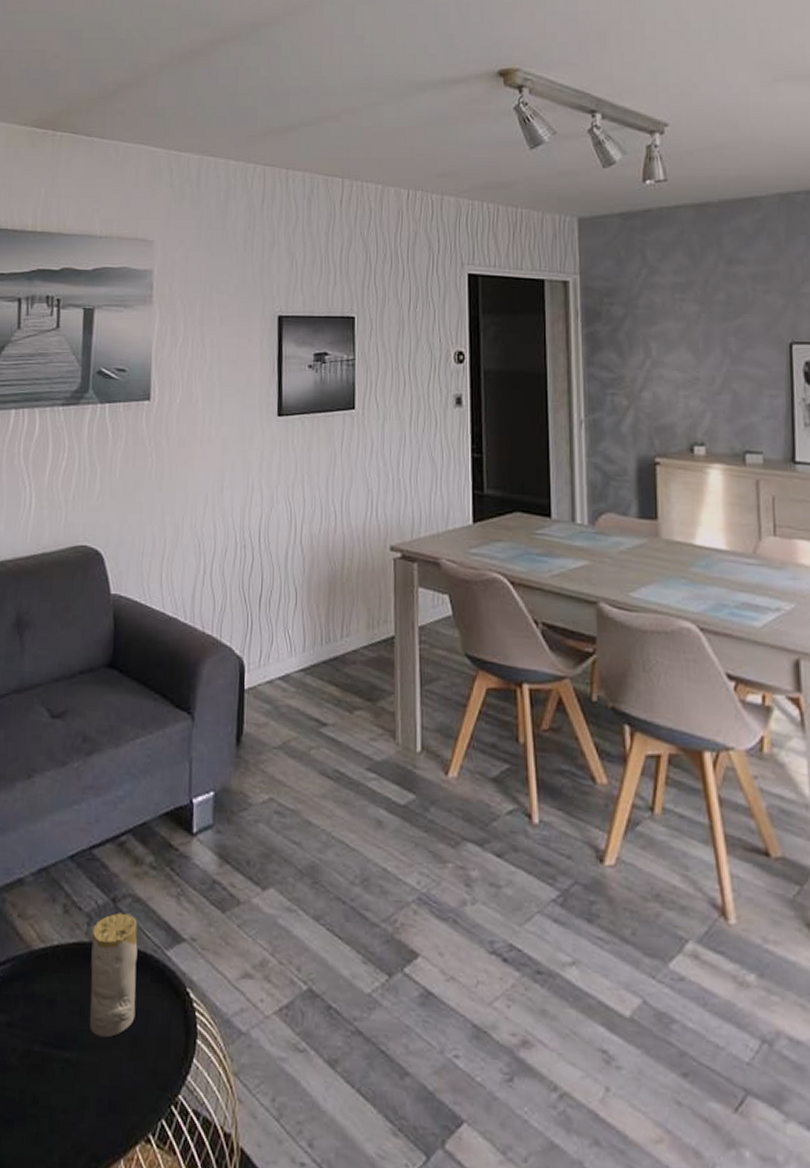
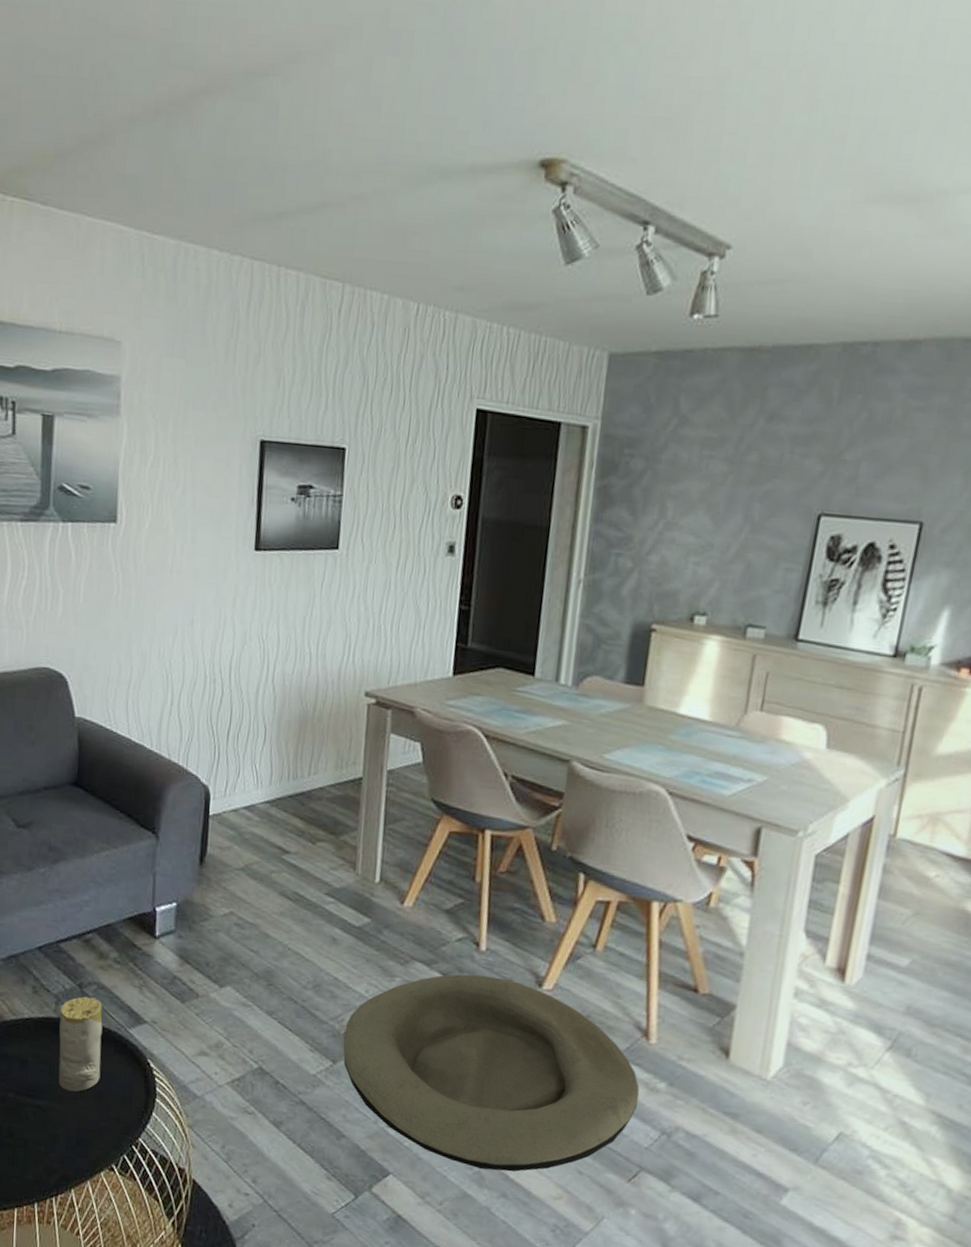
dog bed: none [398,853,729,1109] -> present [342,974,640,1172]

